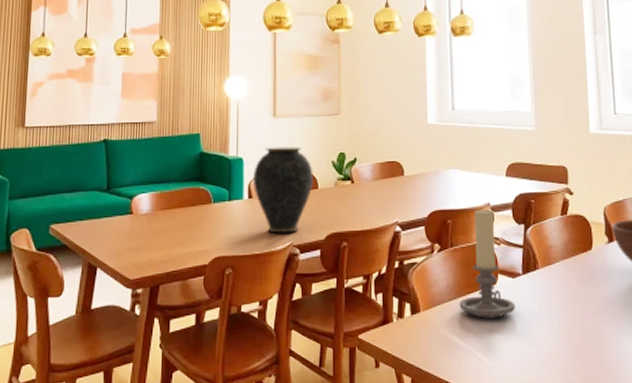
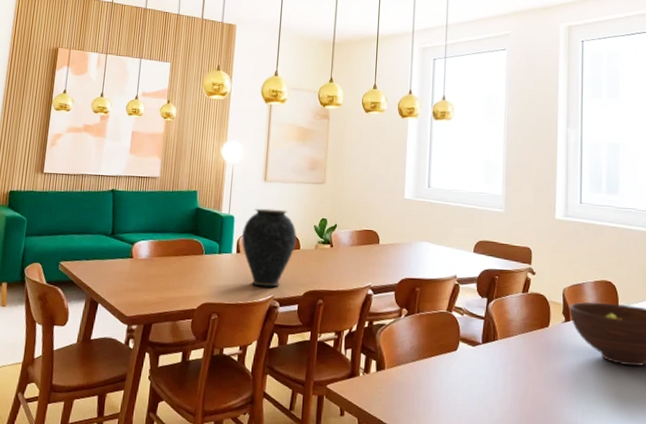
candle holder: present [459,208,515,319] -> none [421,280,473,382]

